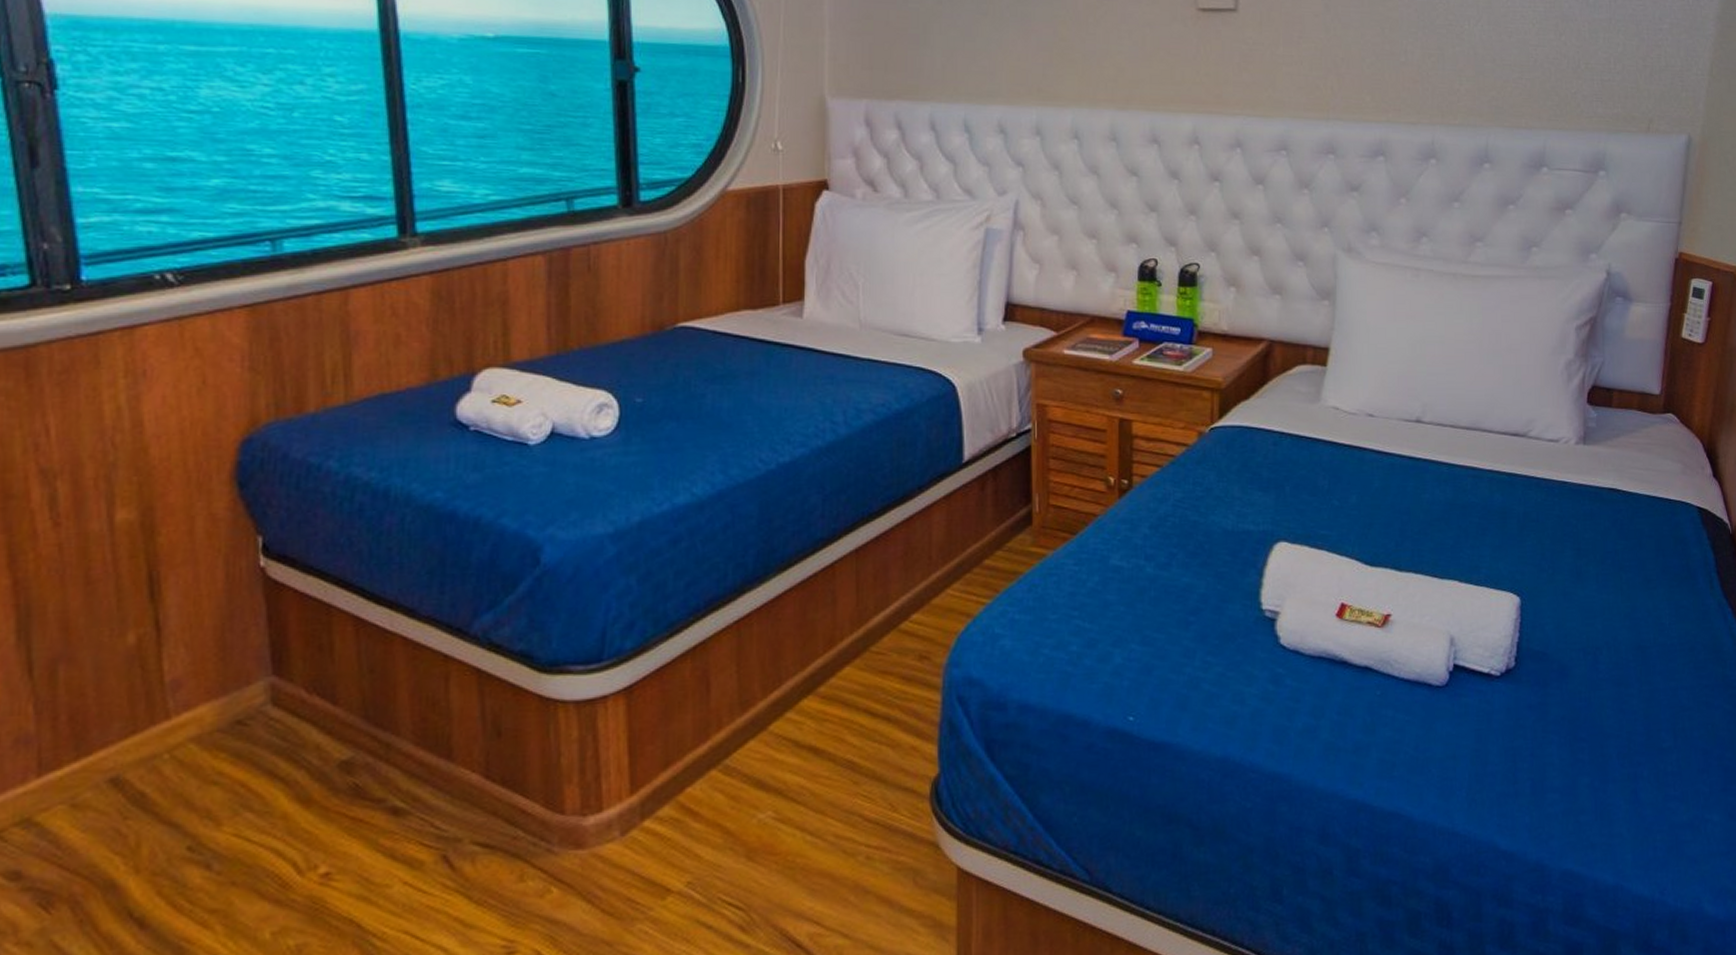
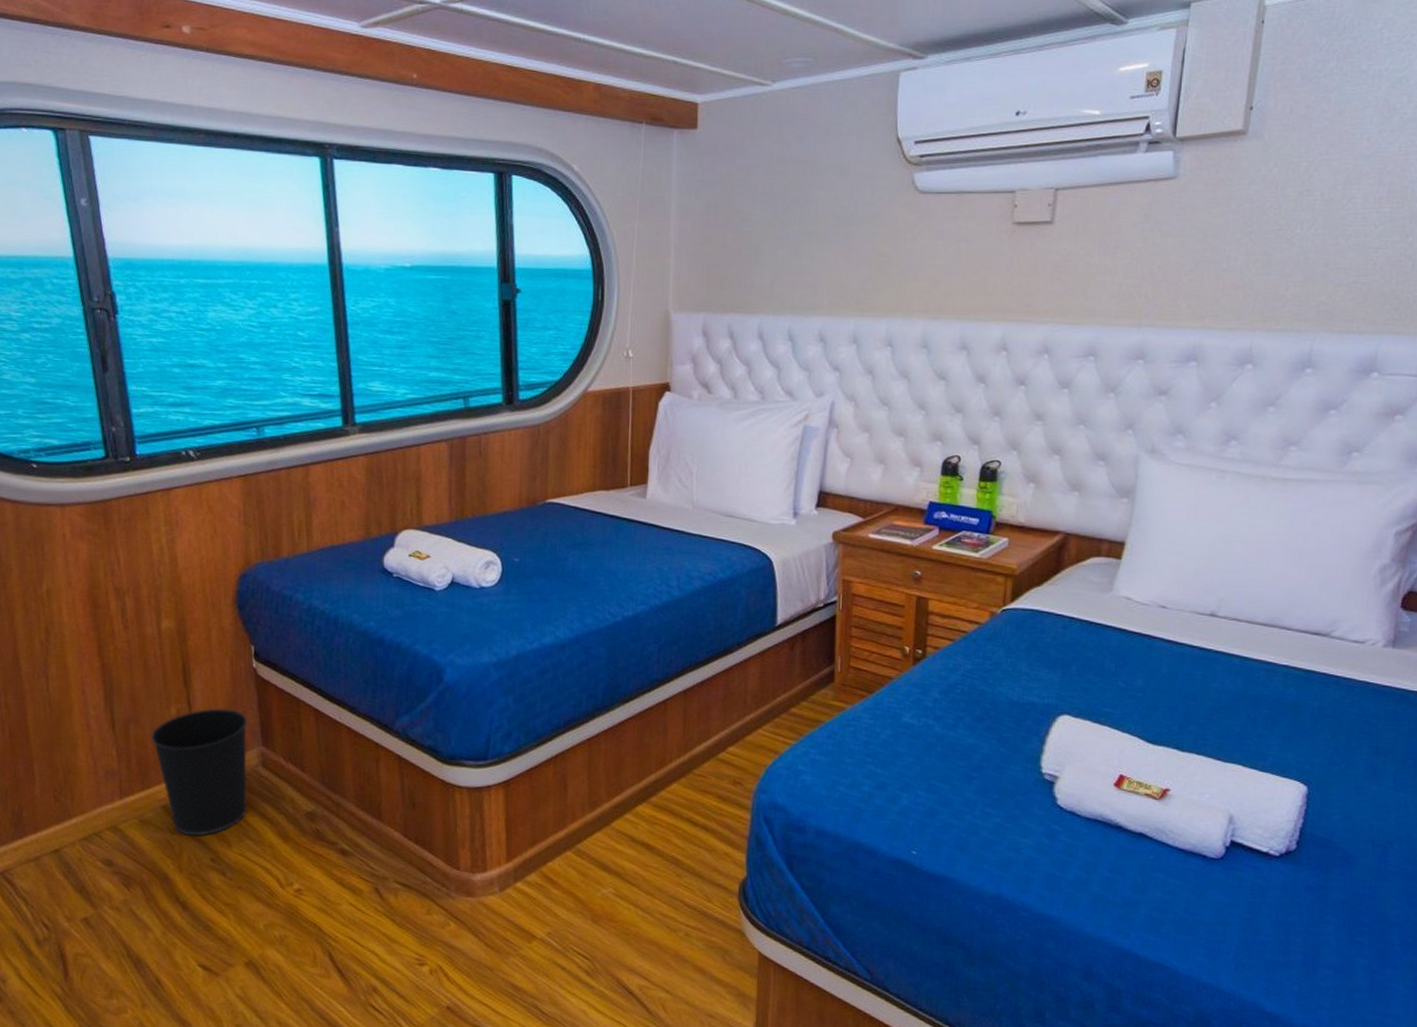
wastebasket: none [93,628,251,818] -> present [151,708,248,836]

